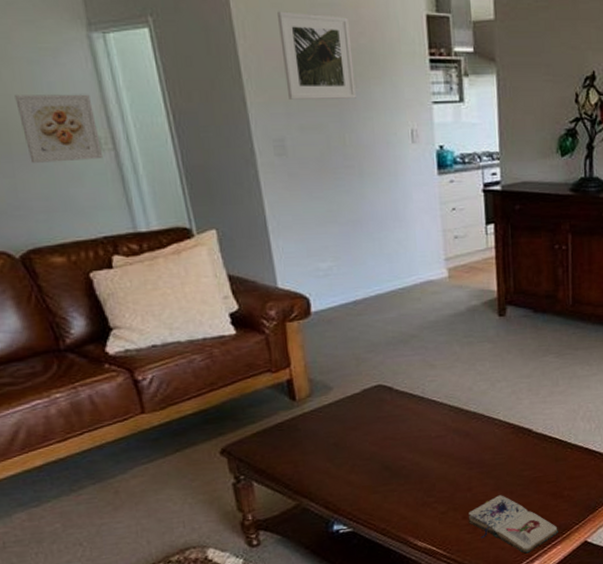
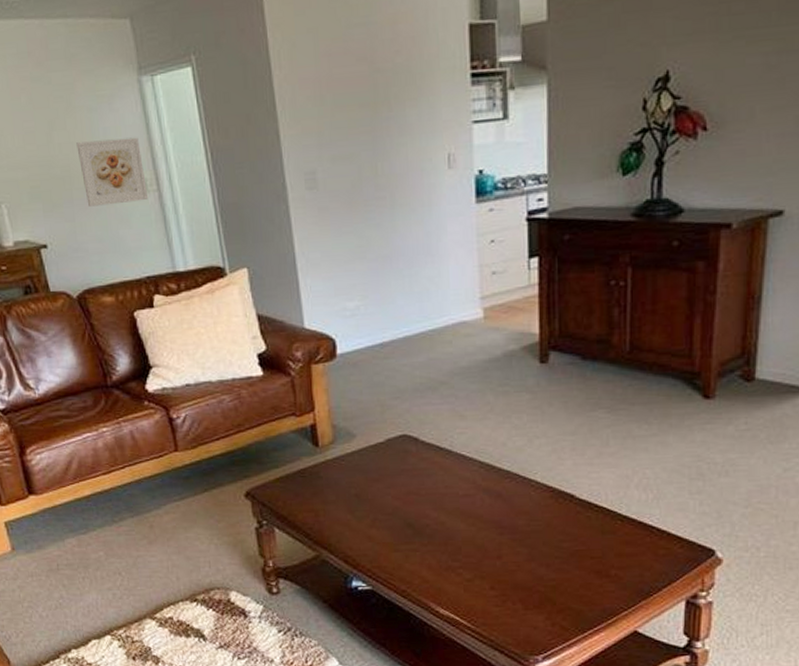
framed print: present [278,11,356,100] -> none [313,35,390,129]
paperback book: present [468,495,558,554] -> none [496,567,602,637]

